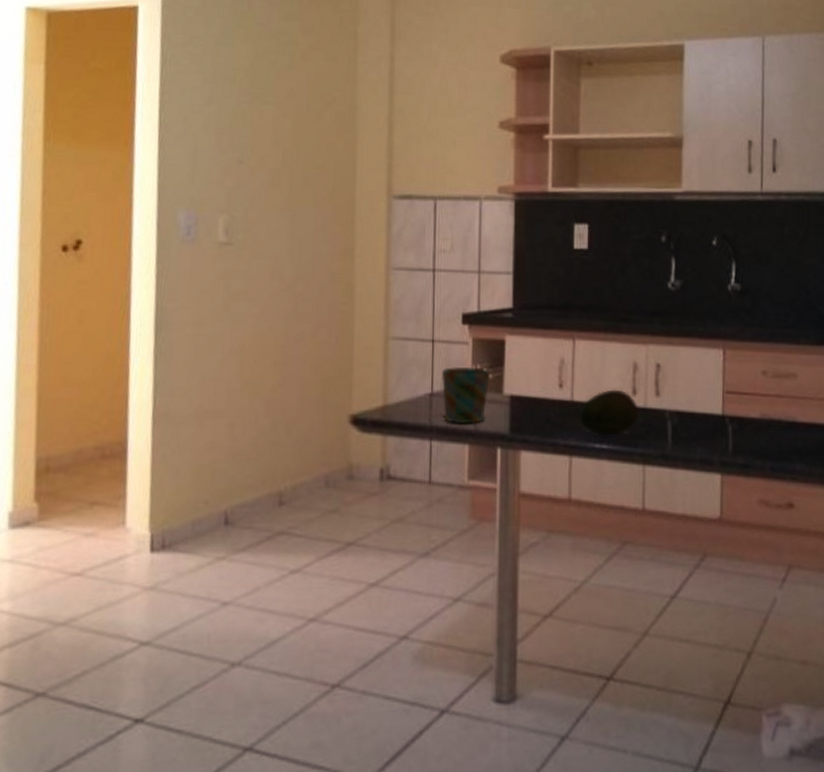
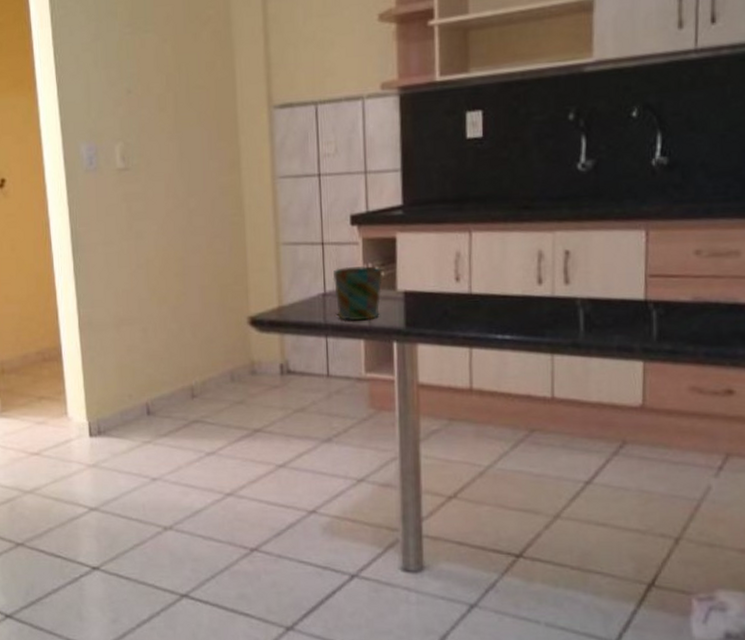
fruit: present [579,389,639,436] -> none [478,279,546,327]

